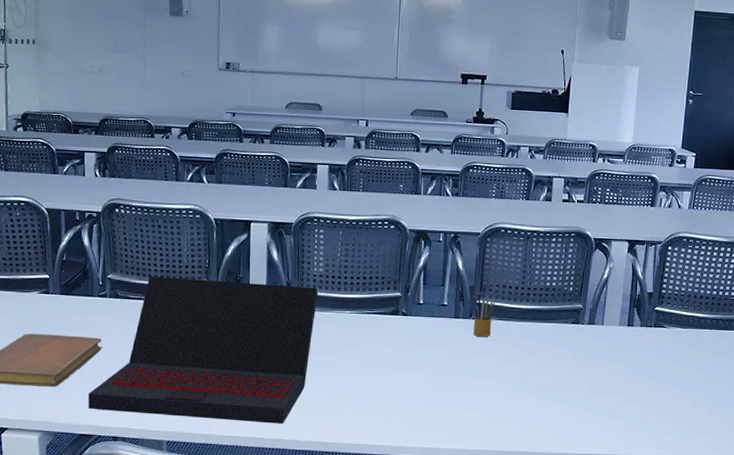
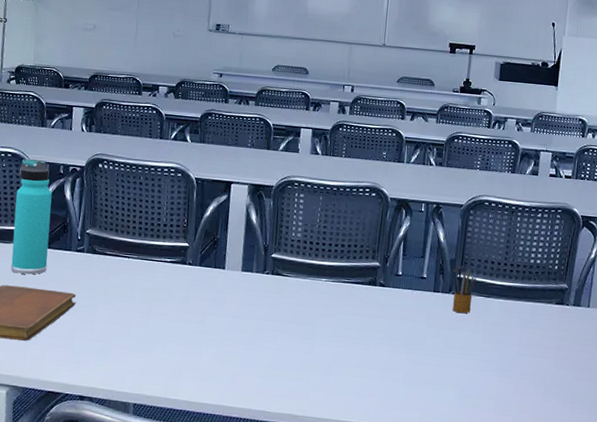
thermos bottle: none [32,207,70,322] -> present [11,159,52,275]
laptop: present [88,276,319,424] -> none [57,233,296,393]

